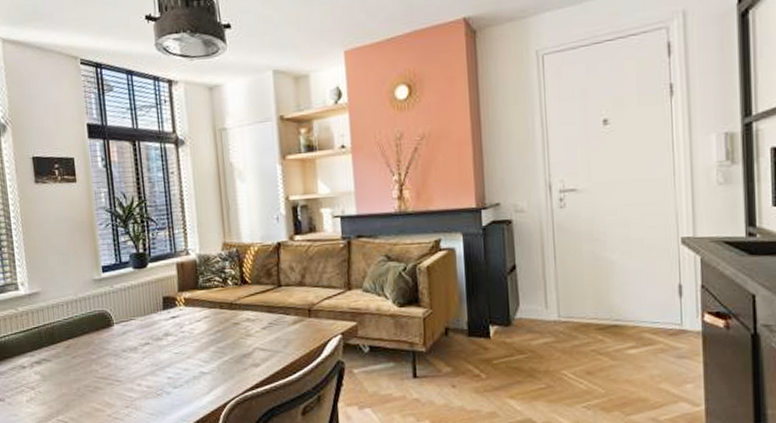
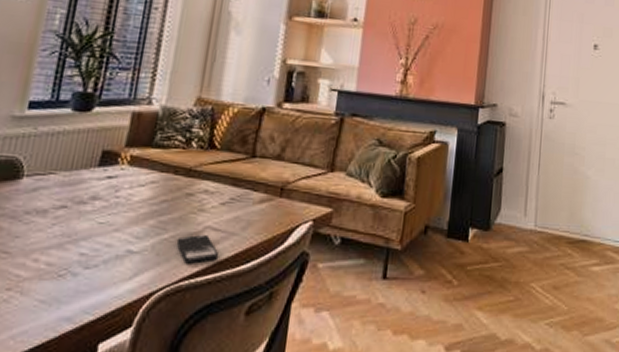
smartphone: none [235,354,269,379] -> present [176,234,218,264]

